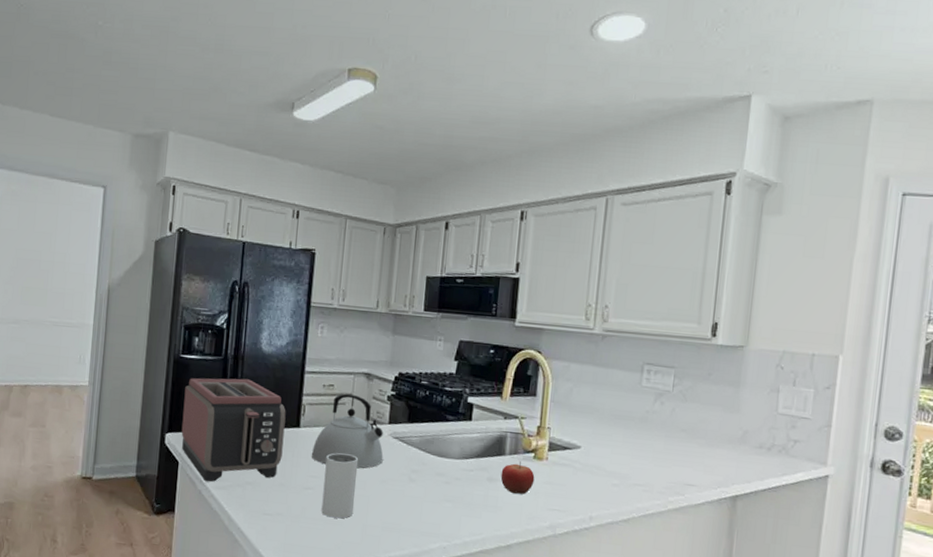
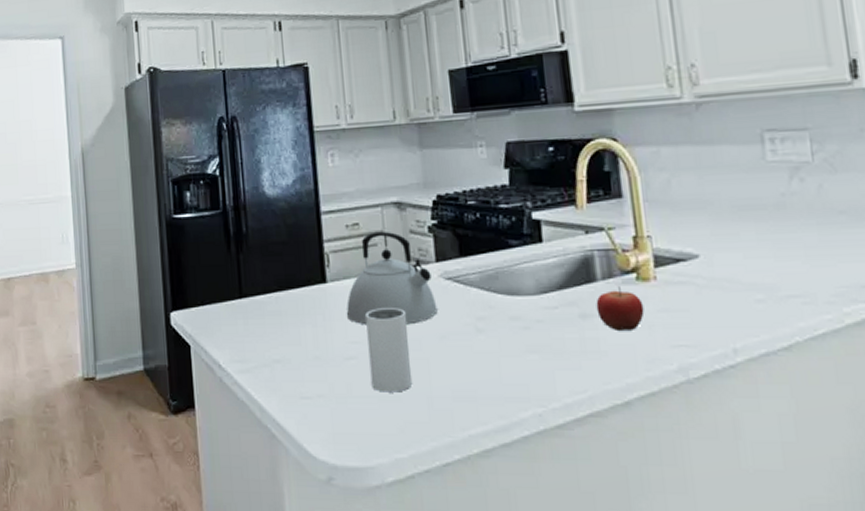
toaster: present [181,378,286,482] -> none [184,232,312,366]

